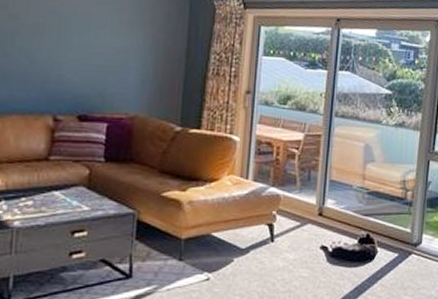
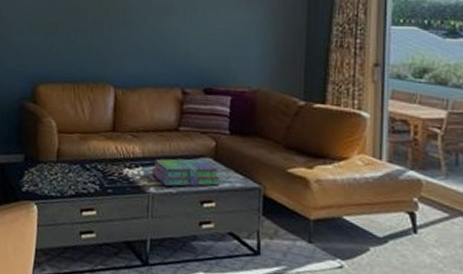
stack of books: none [17,188,94,218] -> present [153,158,221,187]

